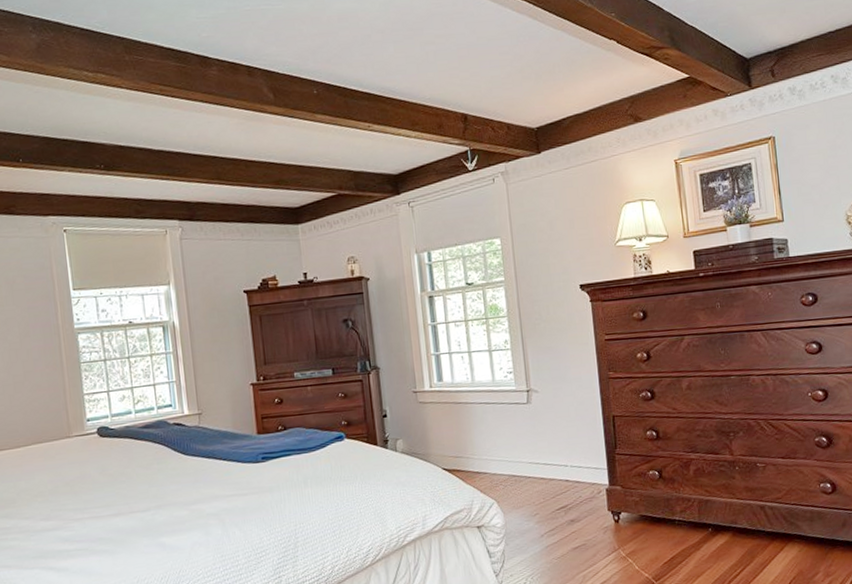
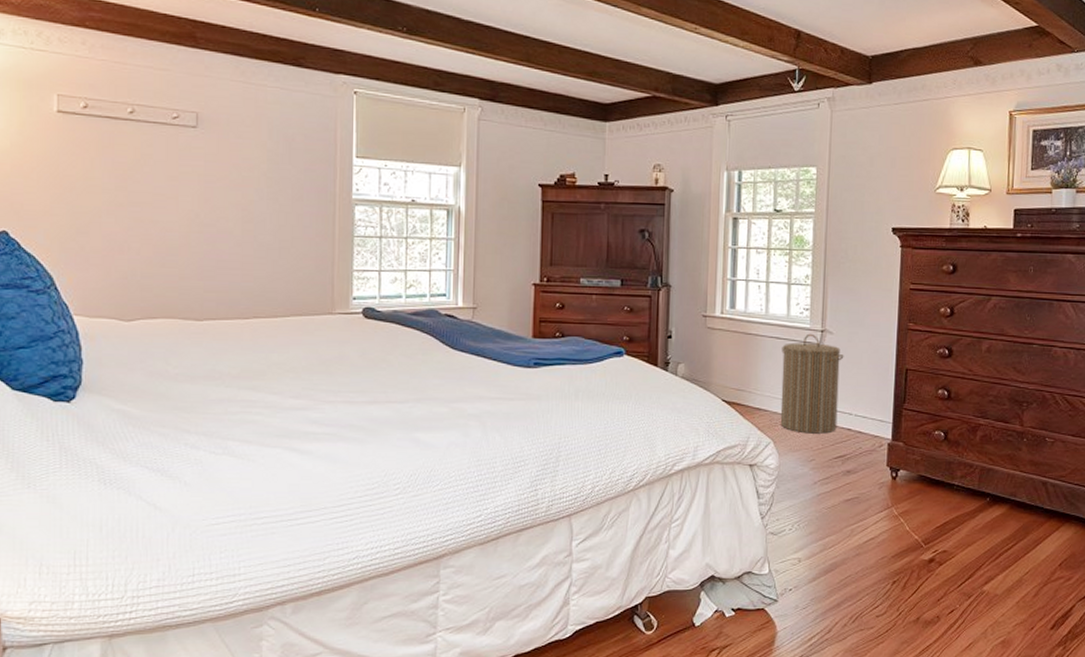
laundry hamper: none [492,394,555,490] -> present [780,333,844,434]

